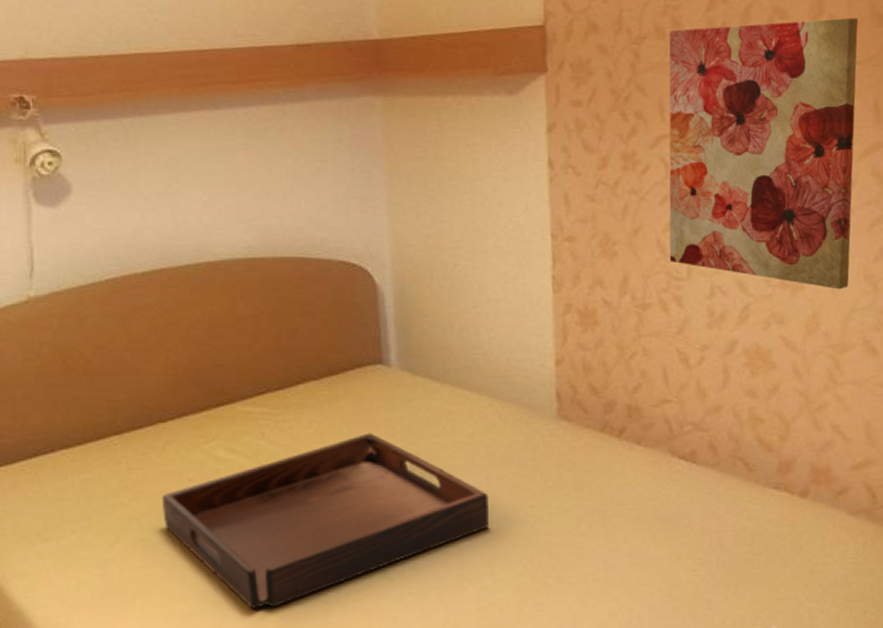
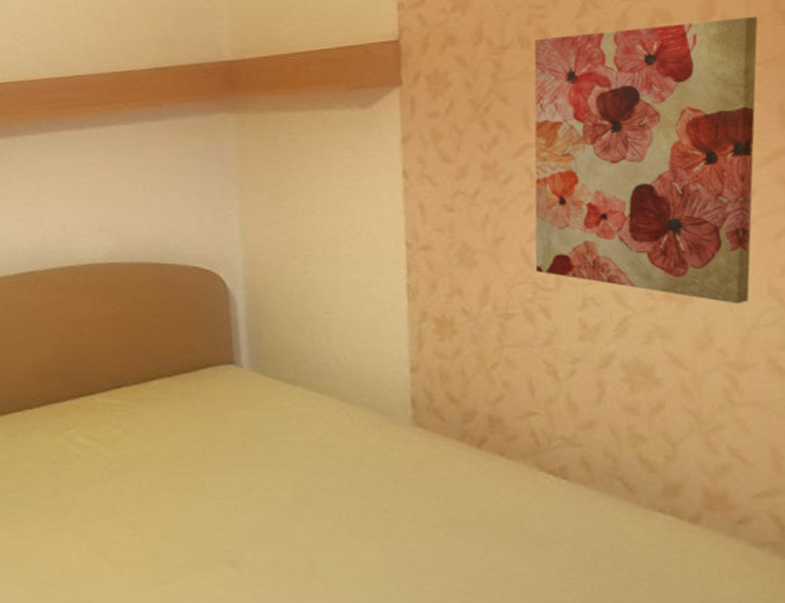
serving tray: present [161,433,489,609] -> none [28,429,340,587]

